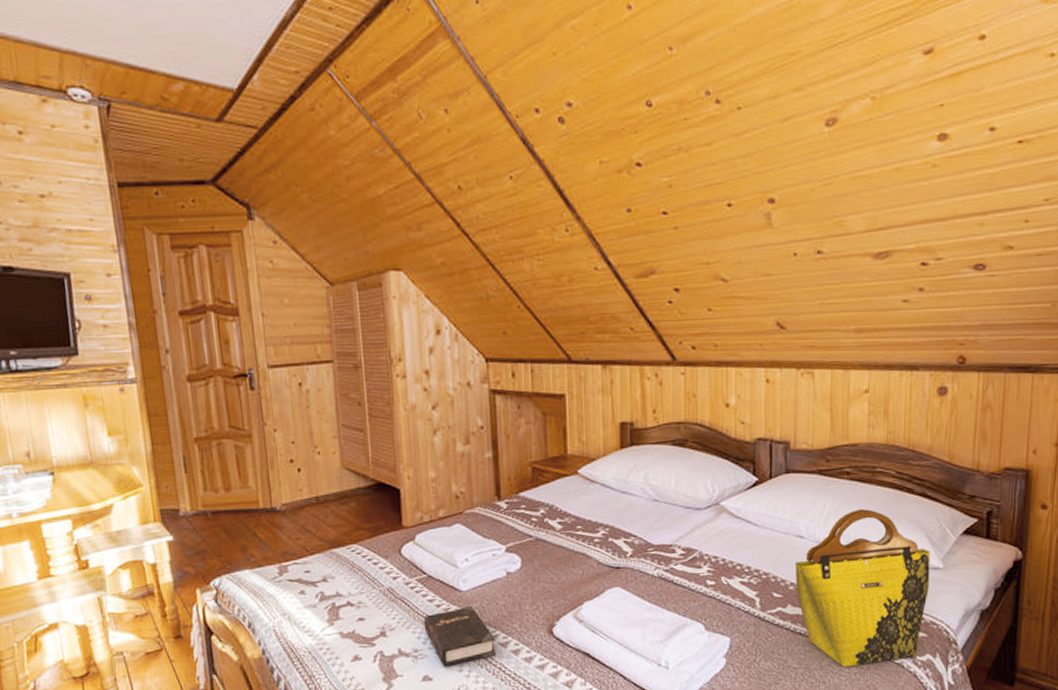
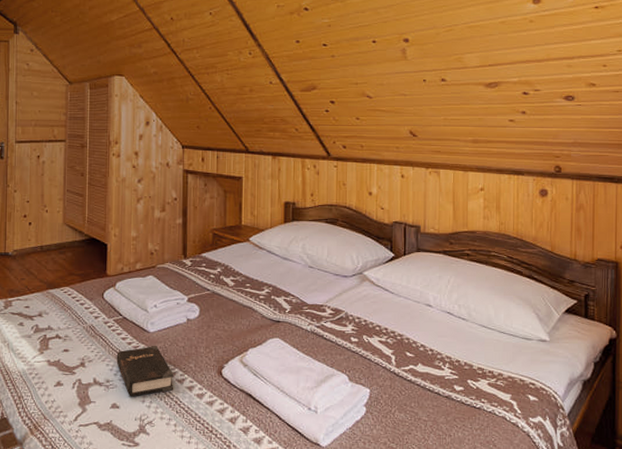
tote bag: present [795,509,931,667] -> none [425,286,538,423]

